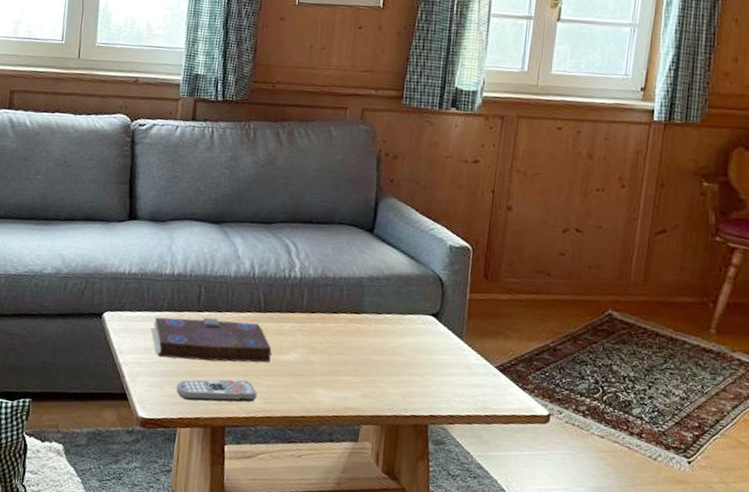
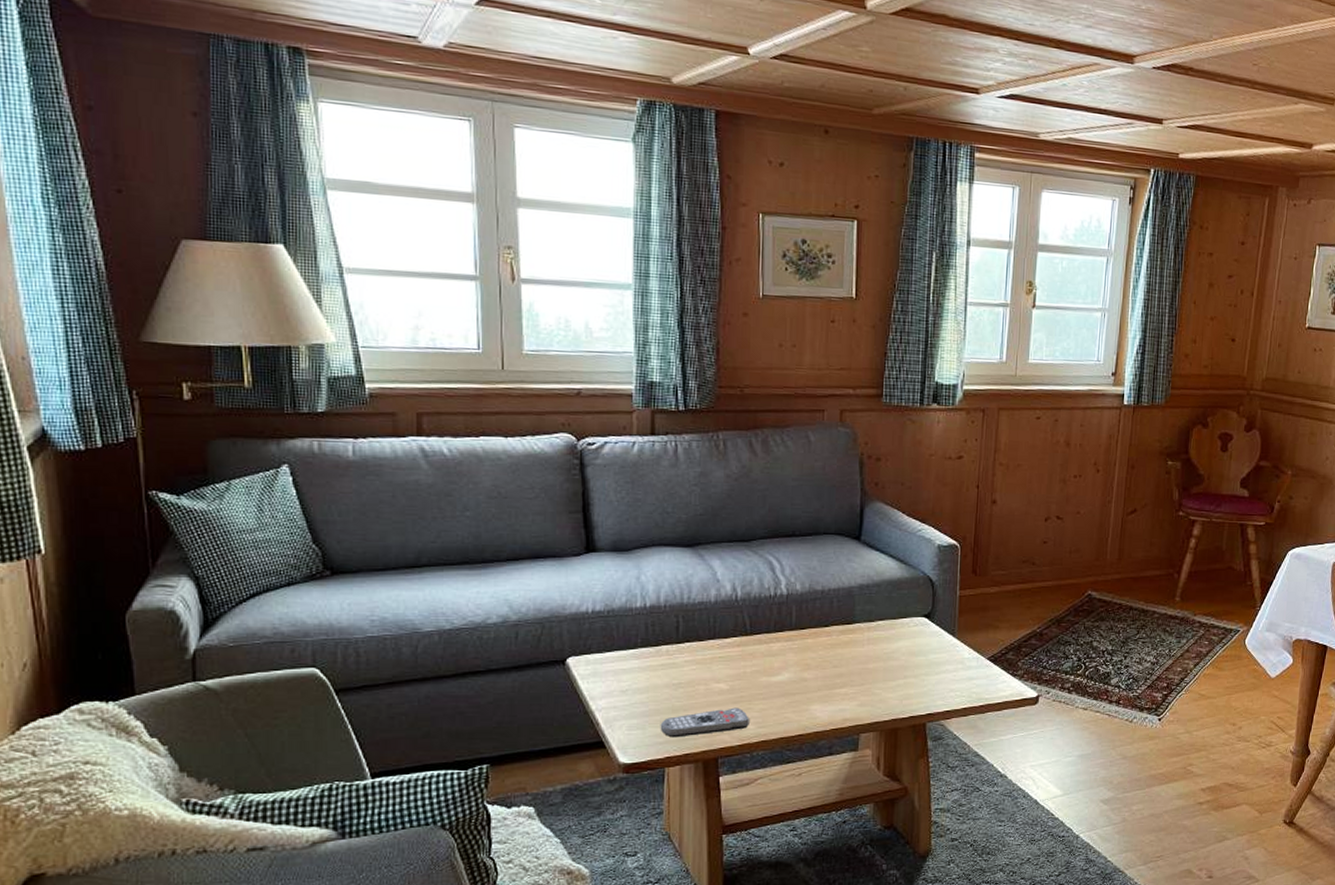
book: present [150,317,272,363] -> none [624,647,763,697]

